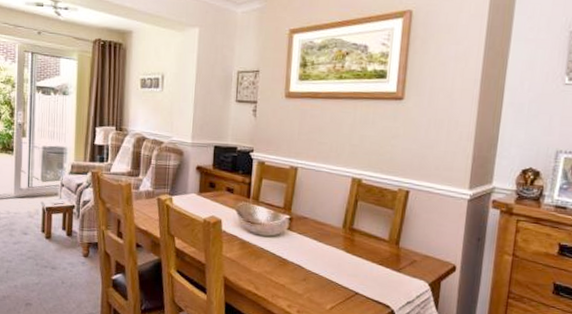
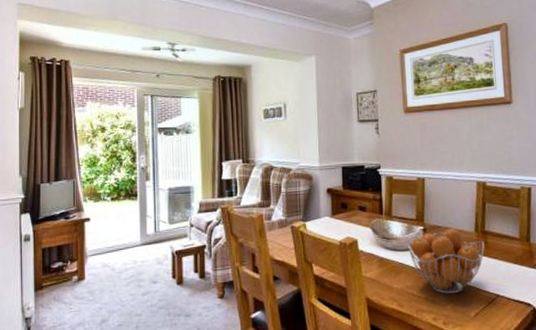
fruit basket: none [271,221,350,285] -> present [407,228,484,294]

